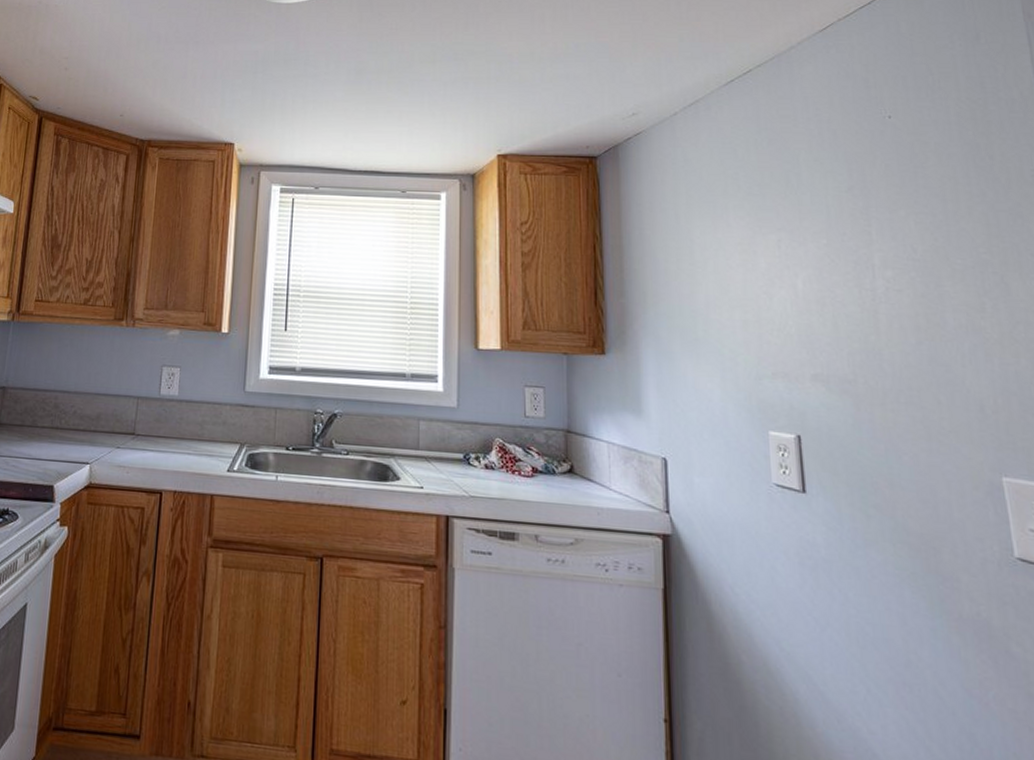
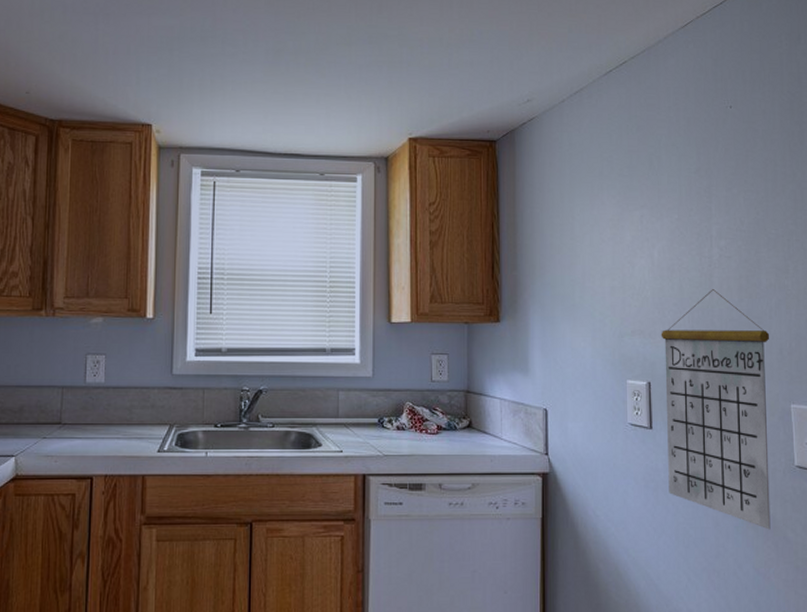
calendar: none [811,328,985,639] -> present [661,289,771,530]

